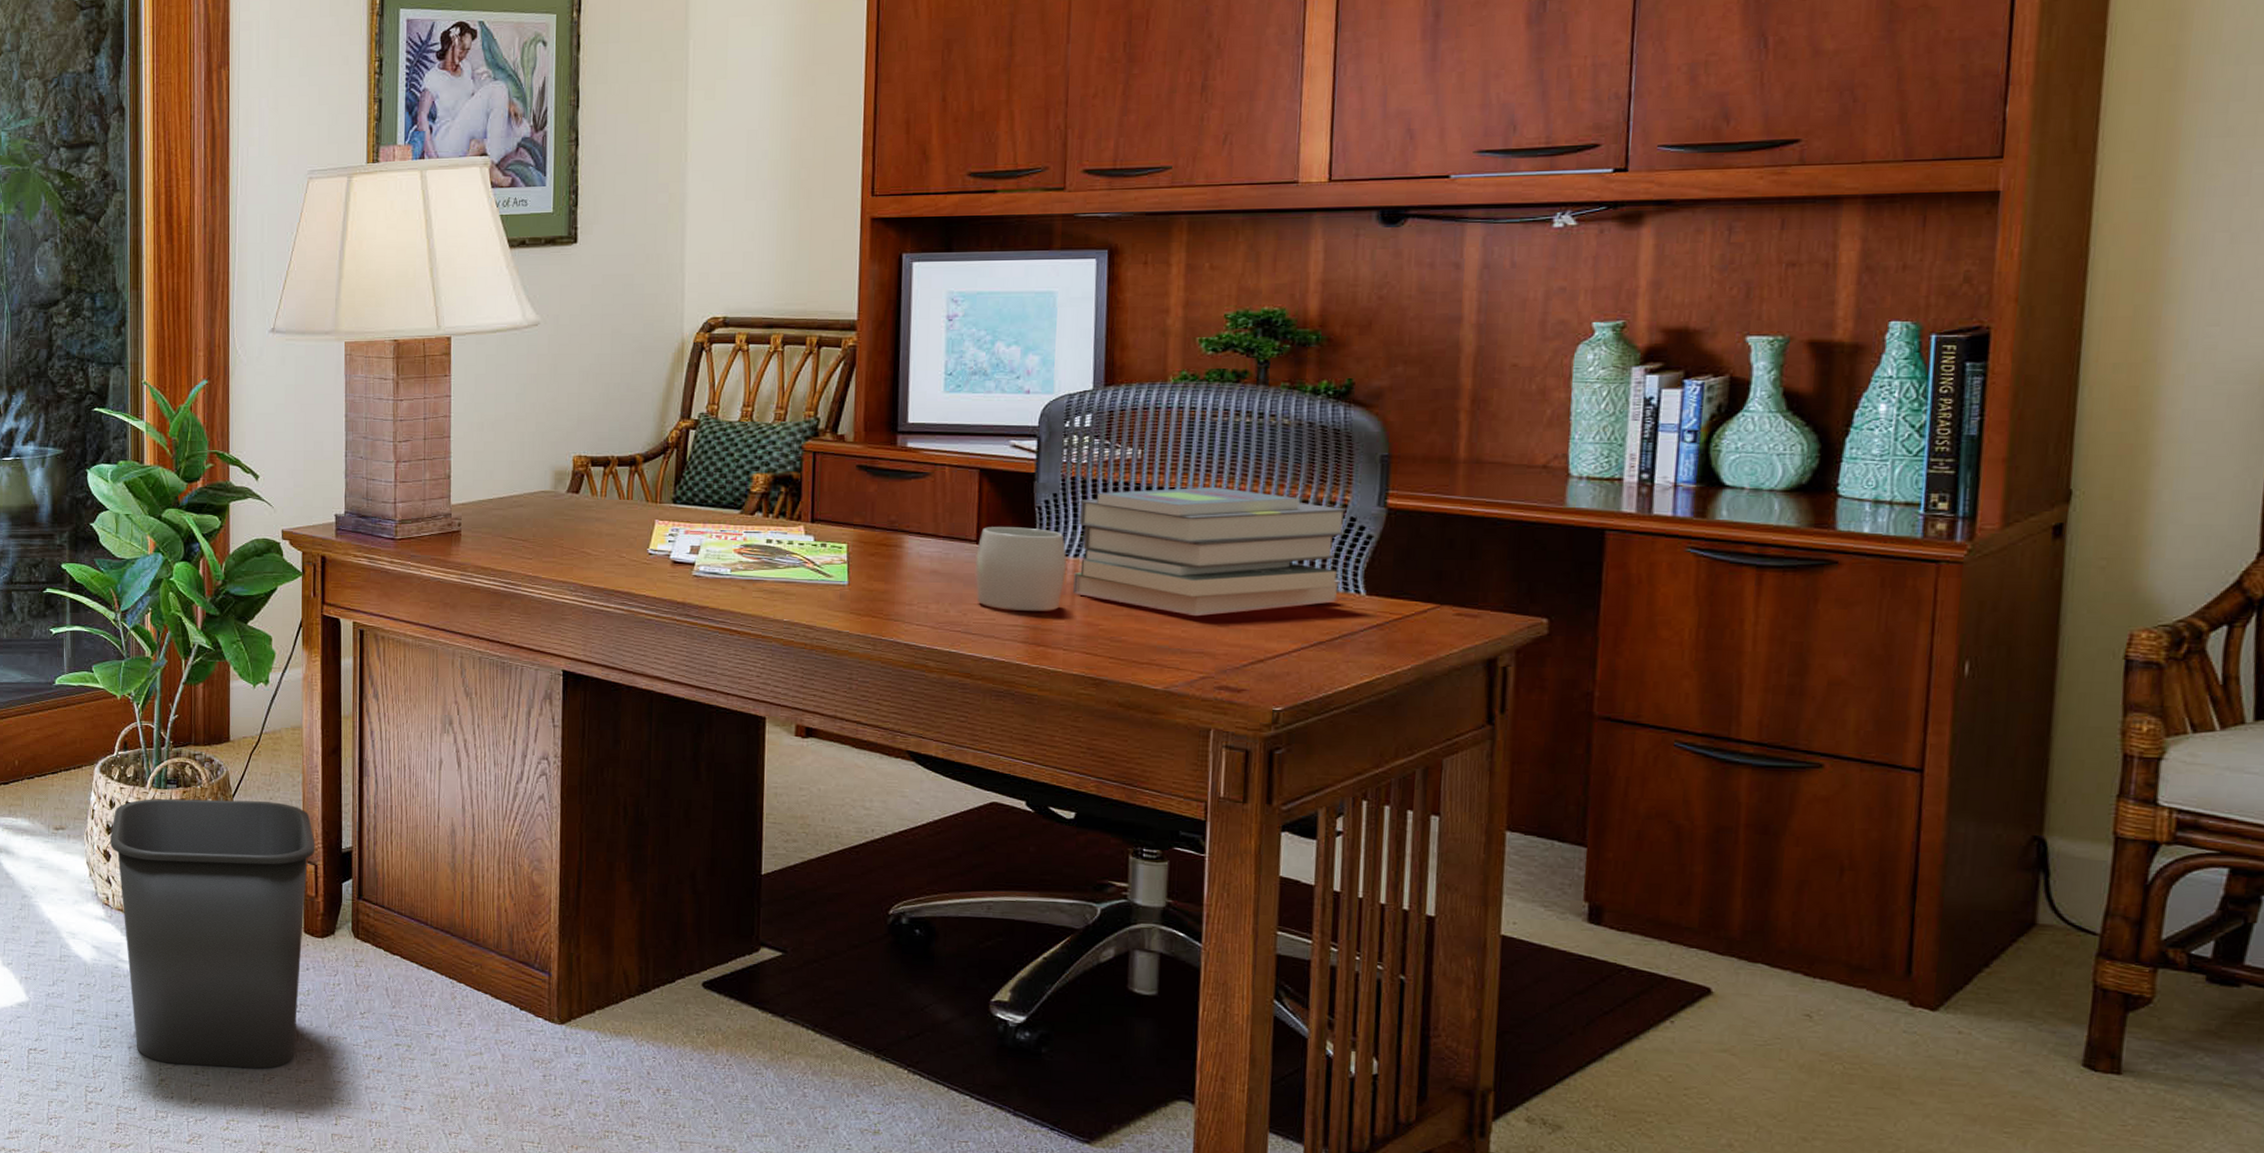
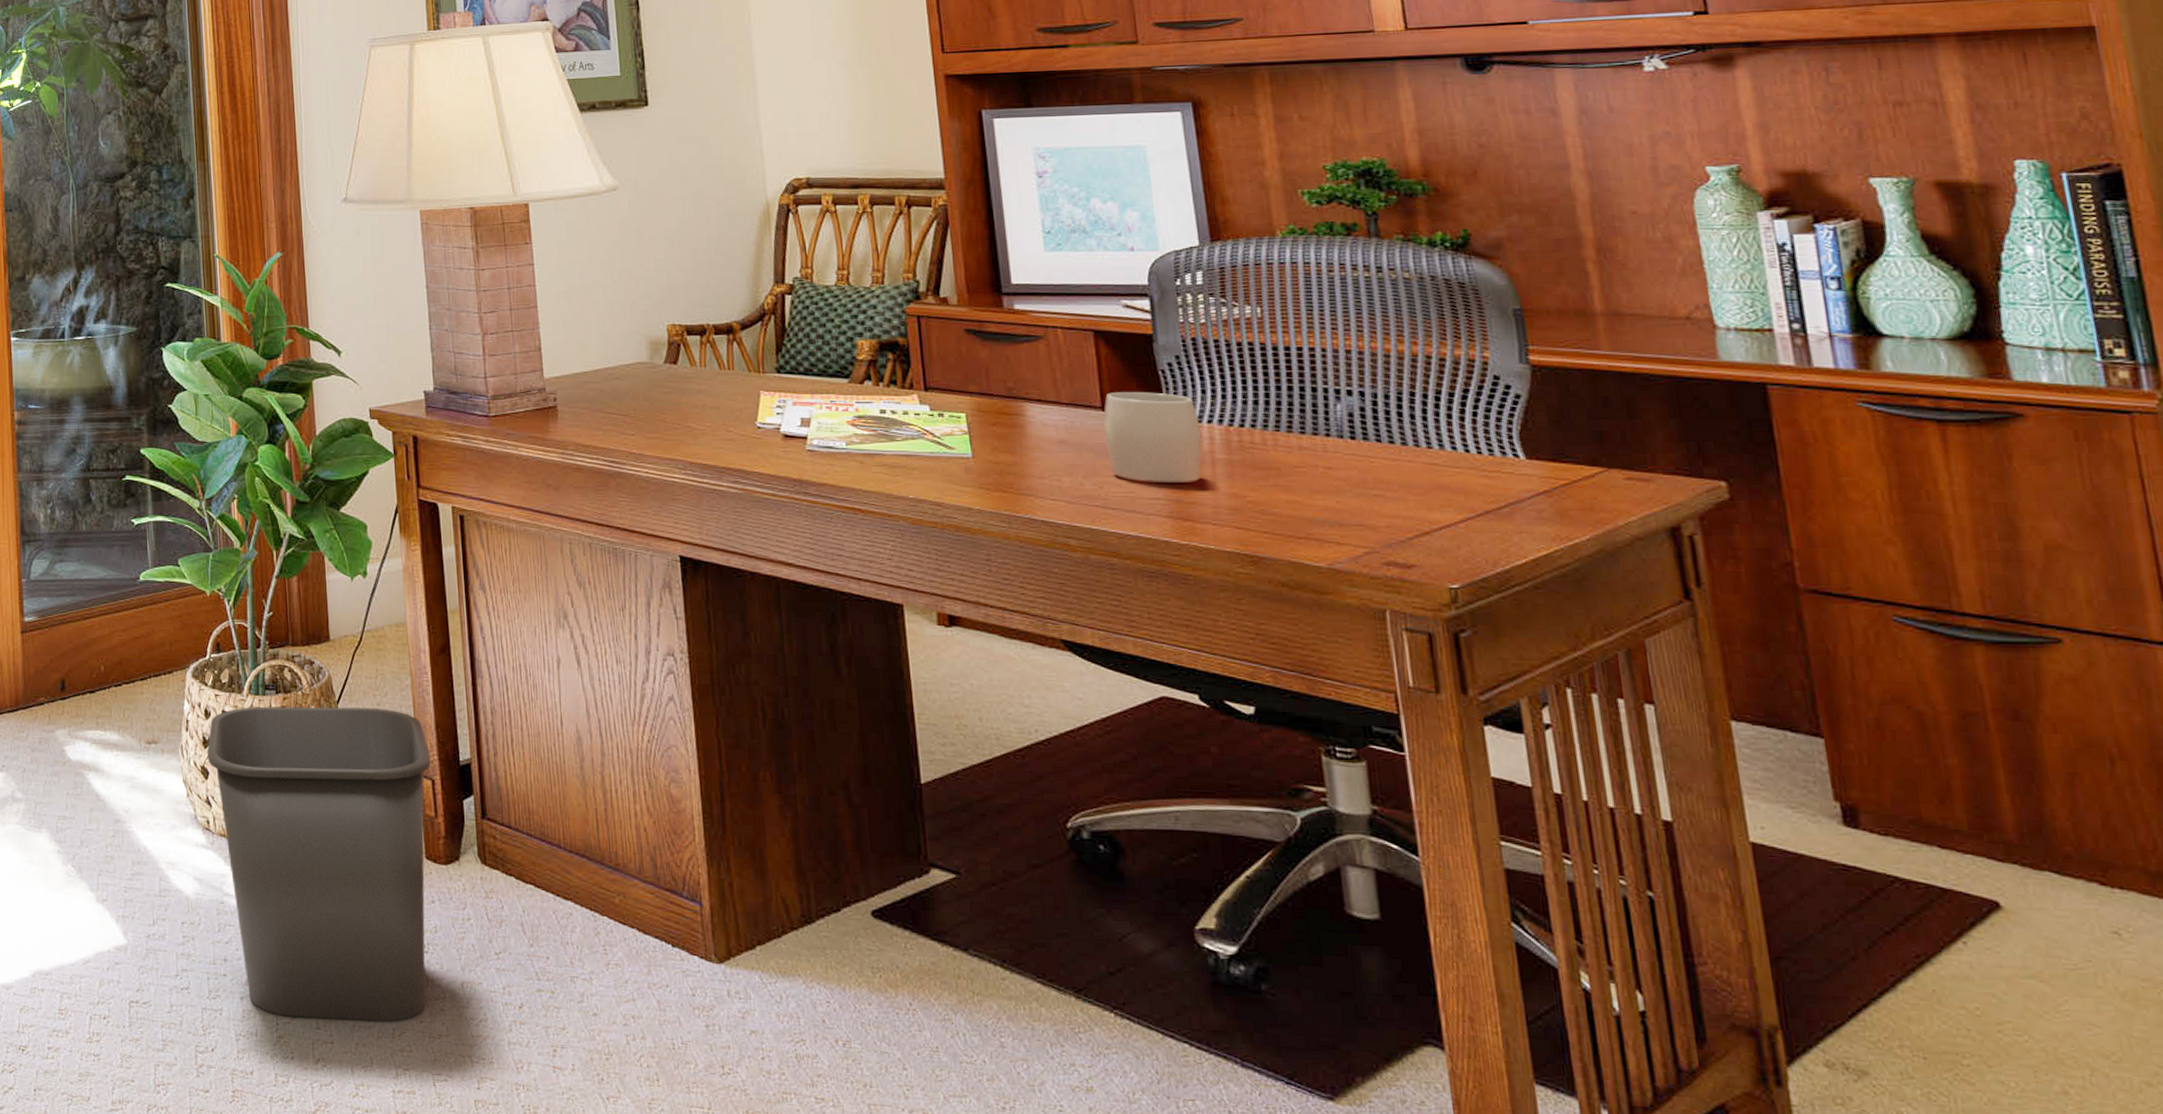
books: present [1073,486,1347,617] -> none [1205,345,1498,486]

